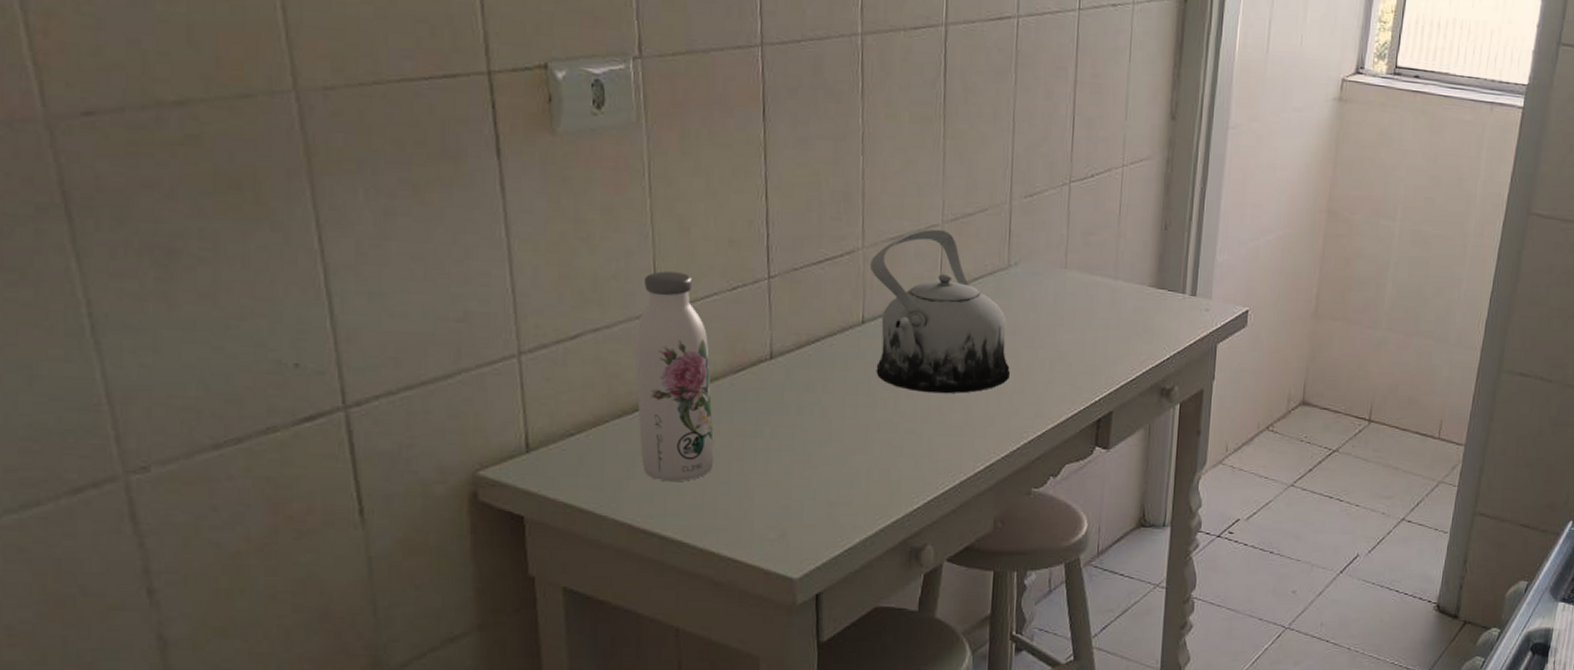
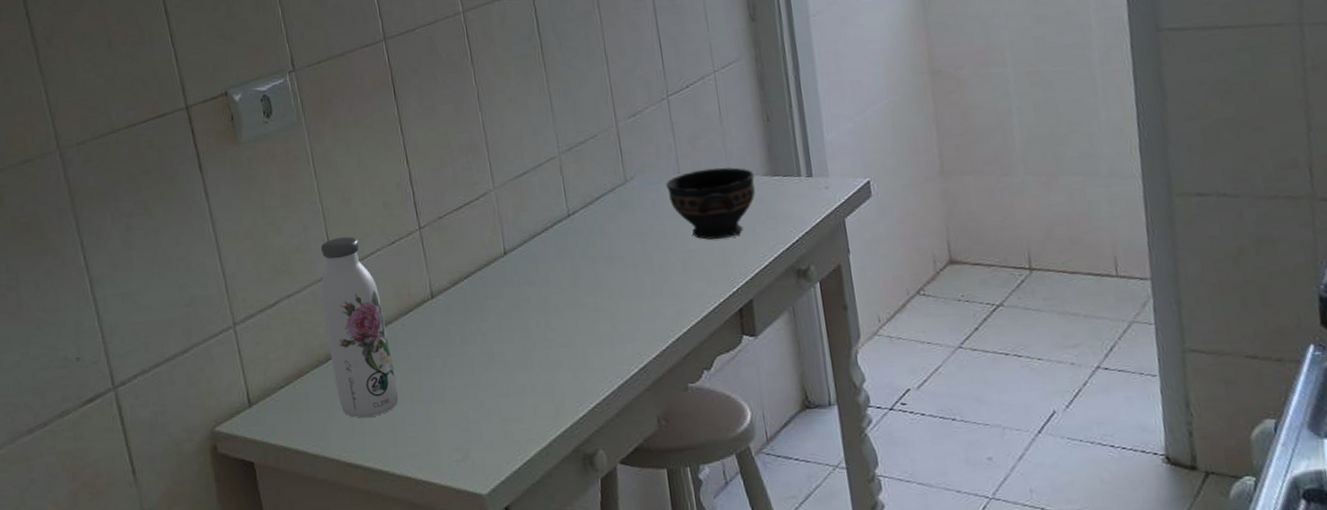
teapot: present [869,229,1010,394] -> none [502,160,646,308]
bowl: none [1050,268,1140,345] -> present [666,167,756,240]

